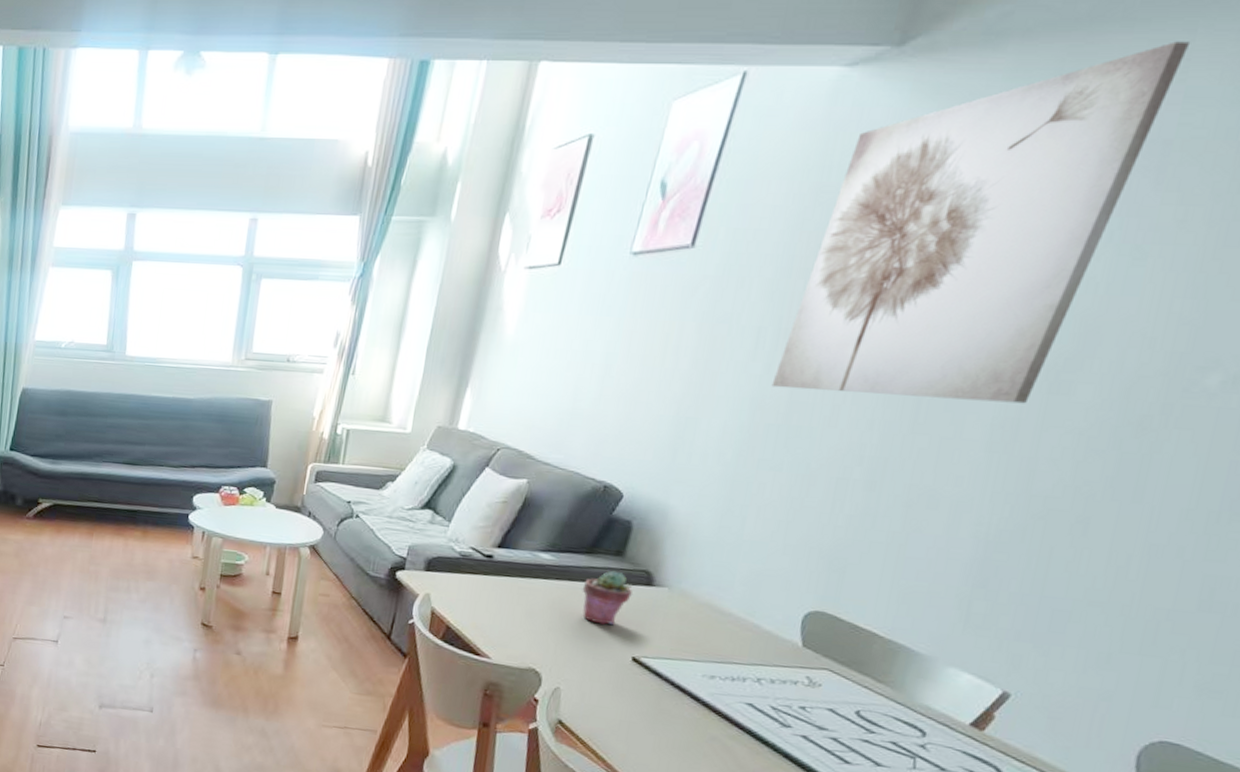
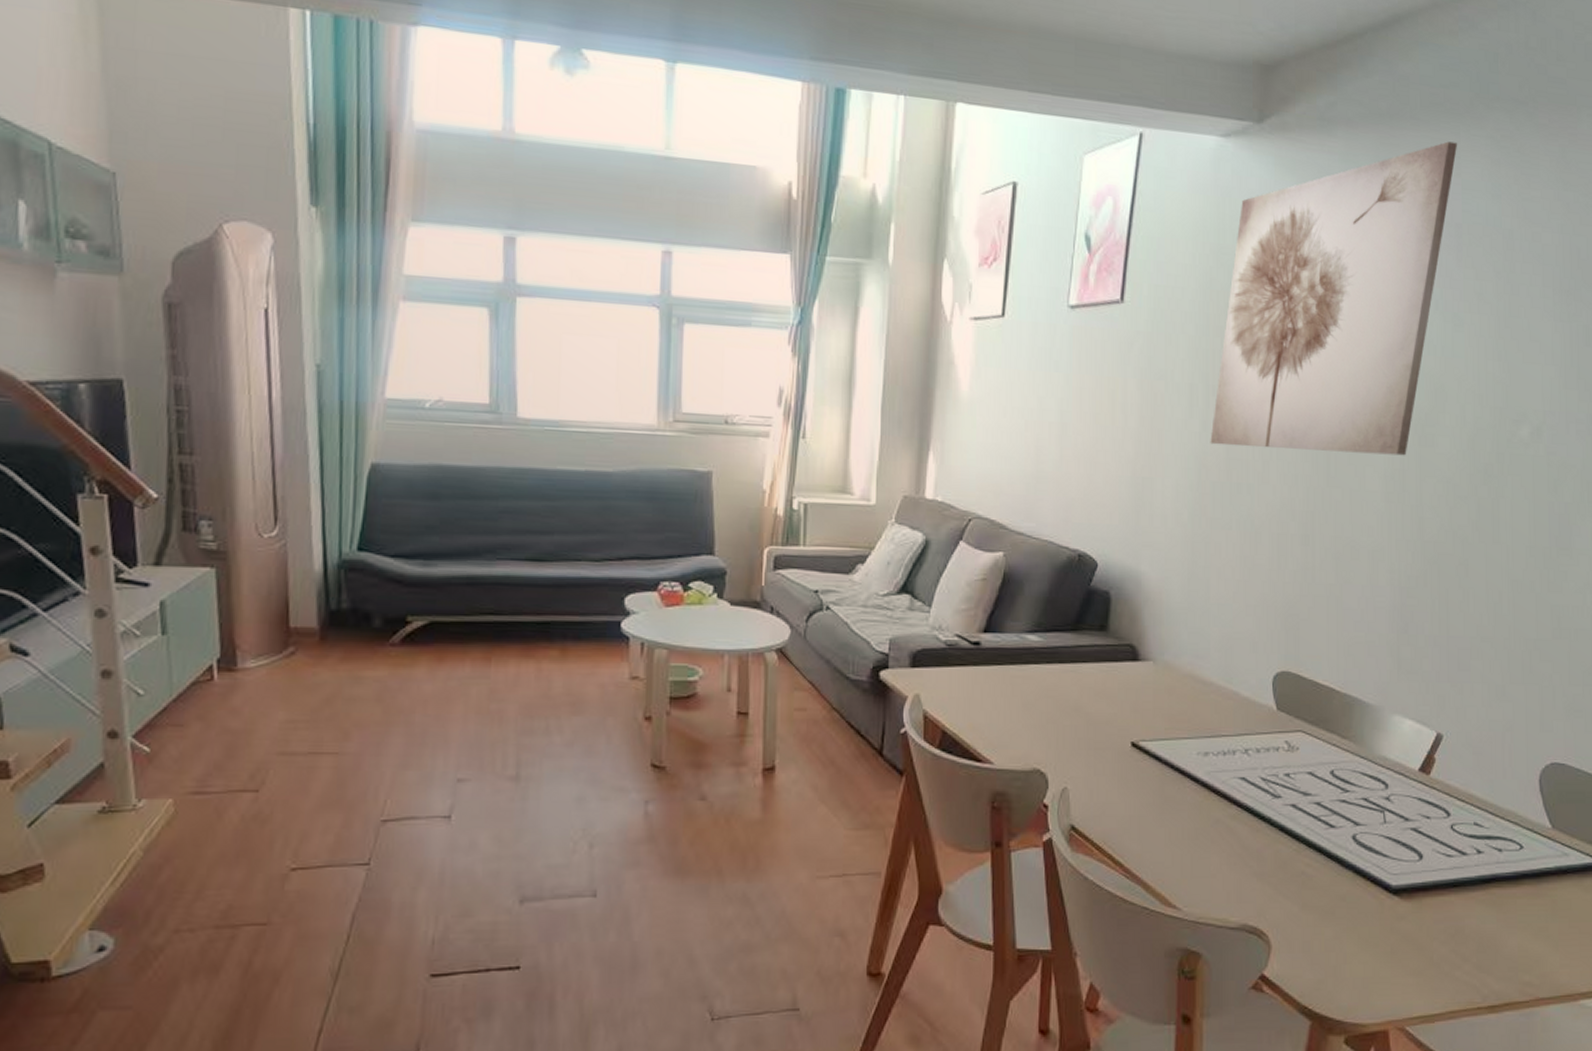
potted succulent: present [582,570,633,625] -> none [1073,647,1121,709]

